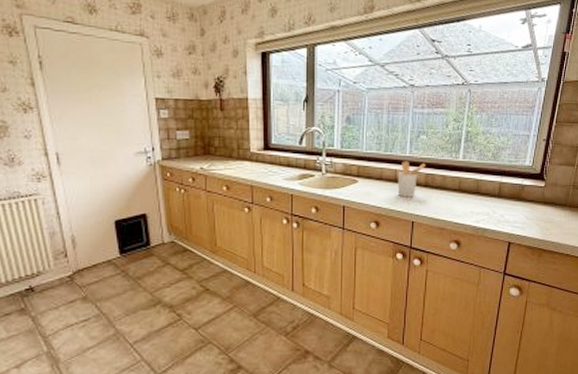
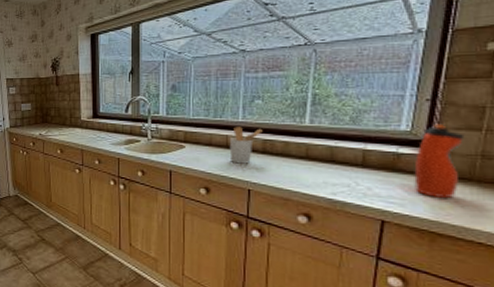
water bottle: none [531,160,565,220] -> present [414,123,465,198]

